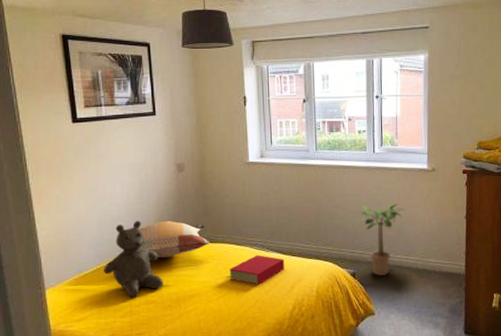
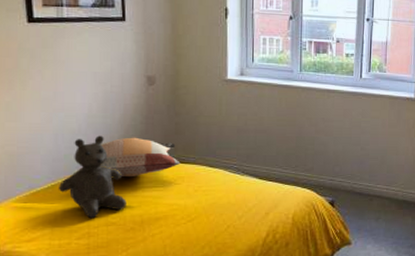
book: present [229,255,285,285] -> none [200,178,261,210]
potted plant: present [357,203,406,276] -> none [339,131,390,205]

